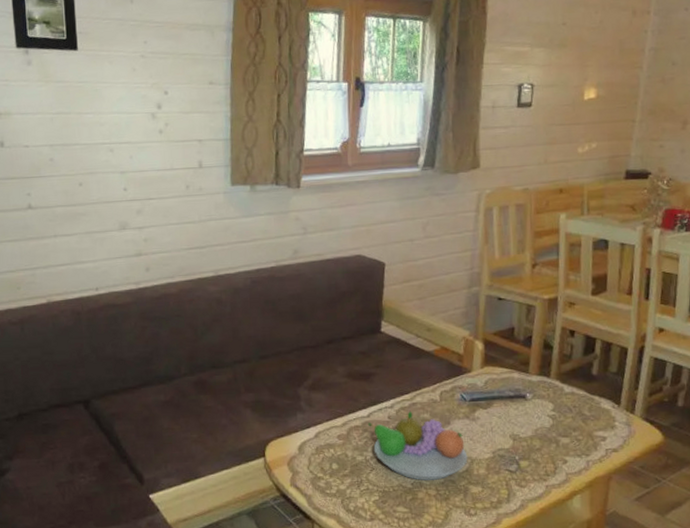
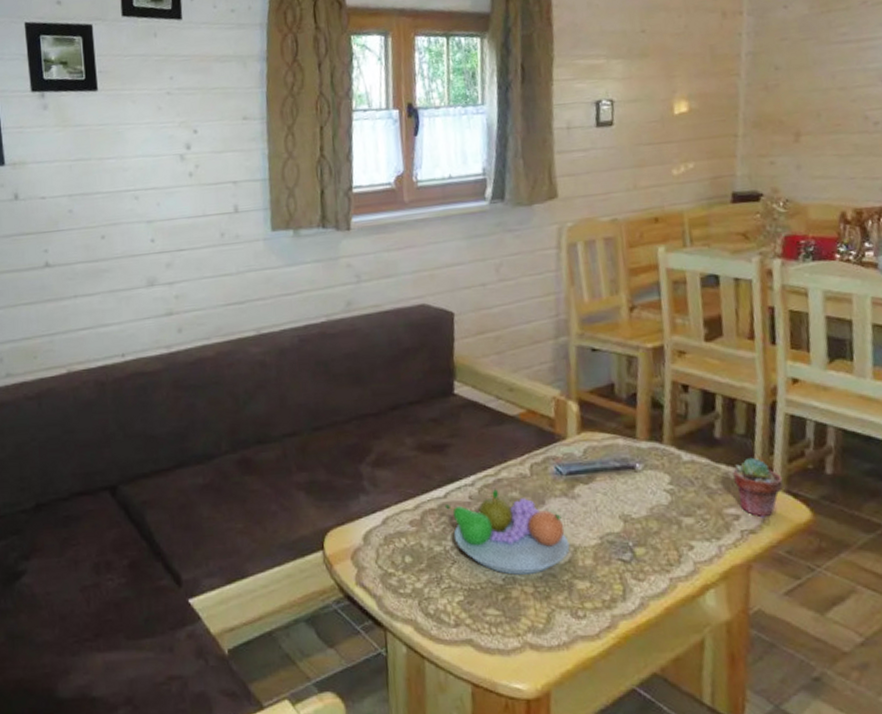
potted succulent: none [604,391,643,439] -> present [733,457,784,518]

